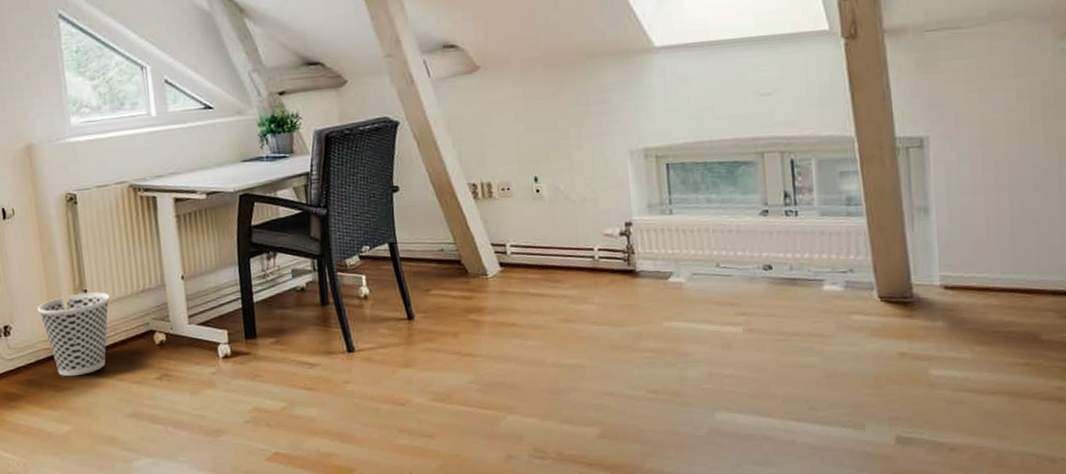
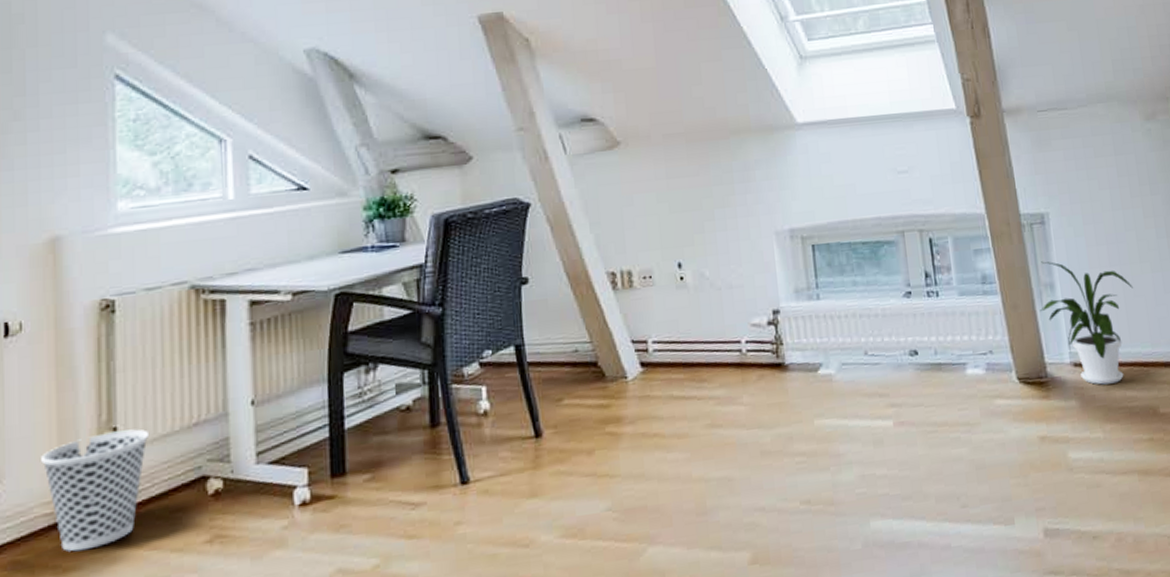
house plant: none [909,185,1023,309] -> present [1039,261,1133,385]

